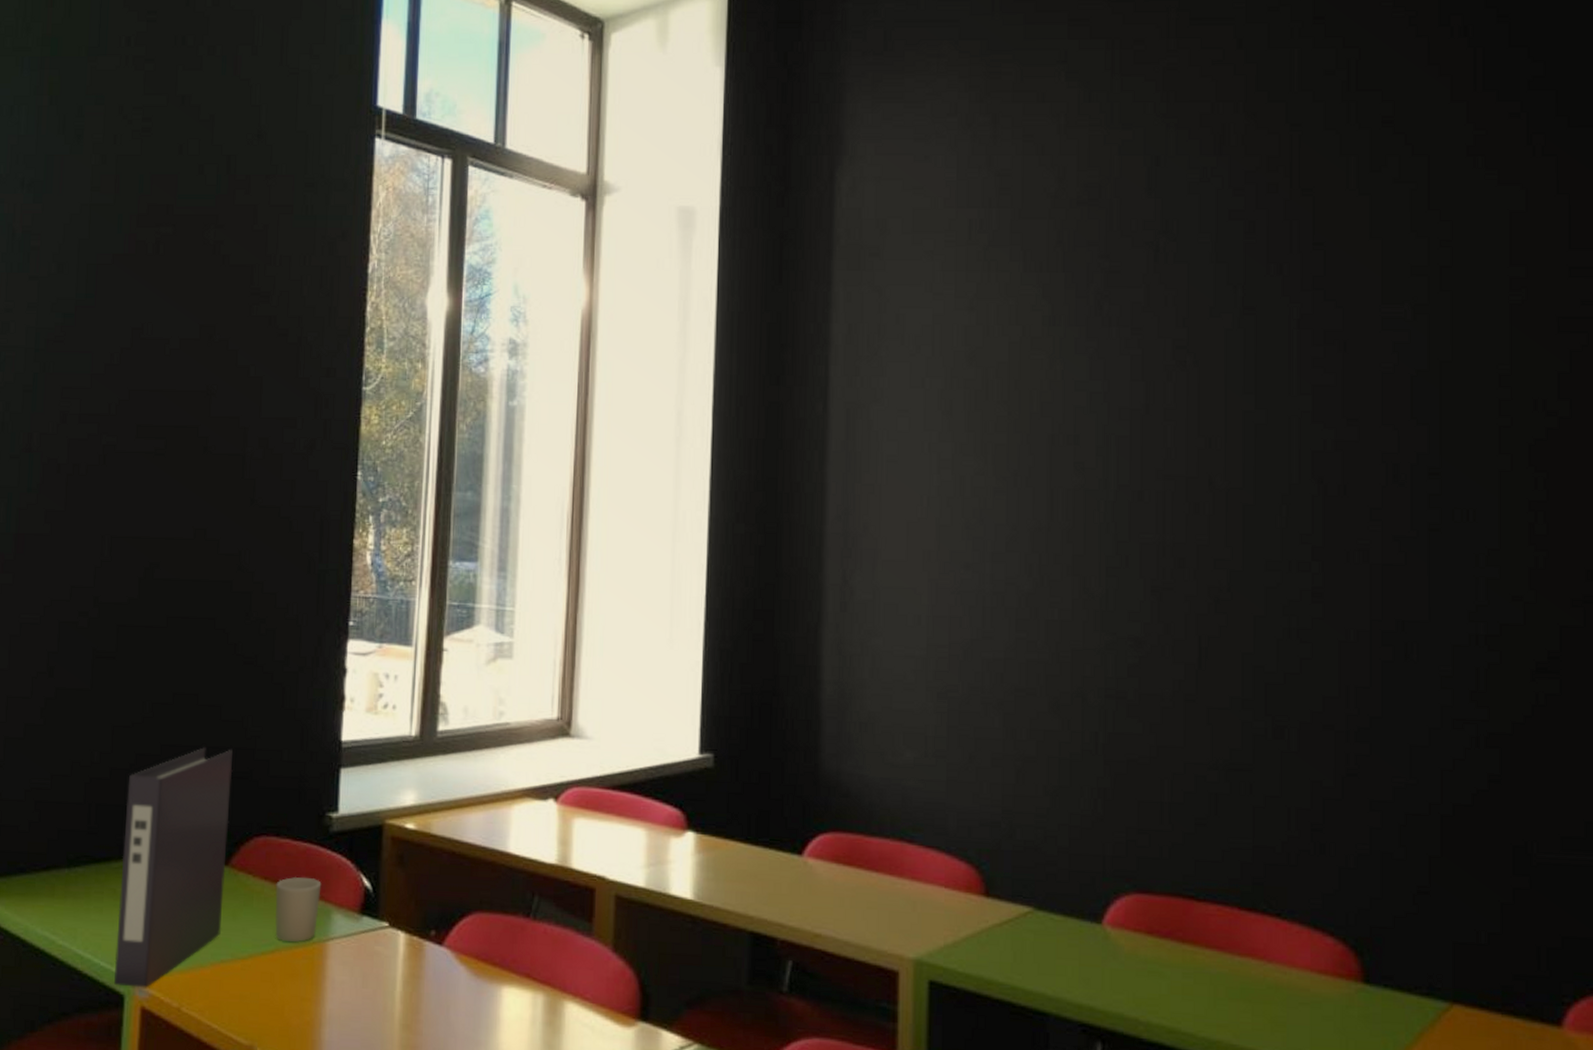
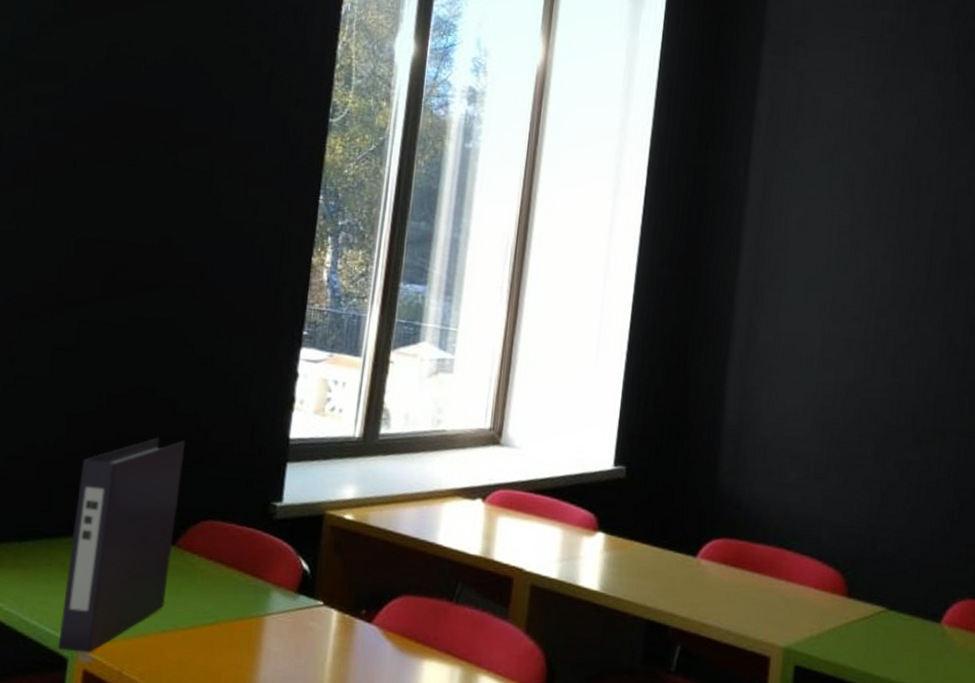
mug: present [274,877,322,943] -> none [216,558,263,616]

